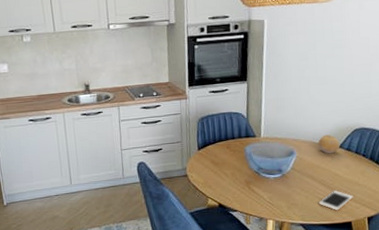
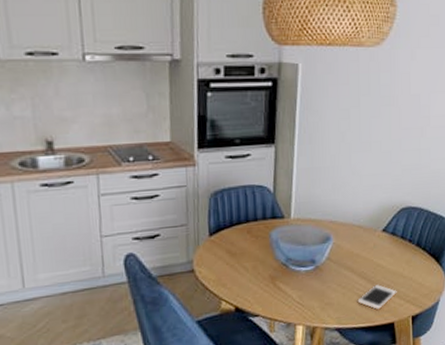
fruit: present [317,134,340,154] -> none [358,214,384,240]

